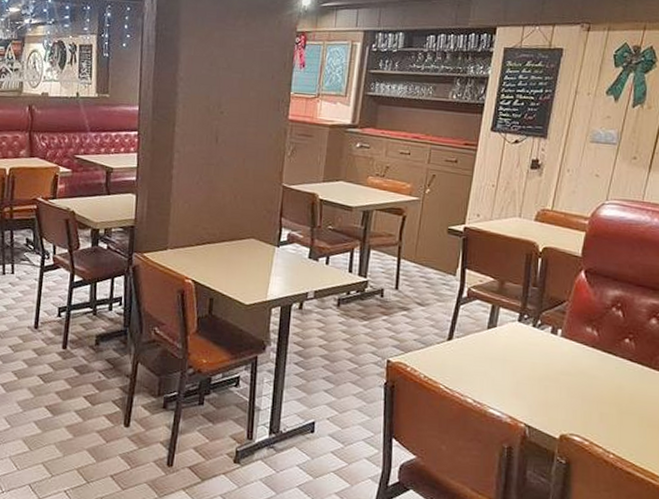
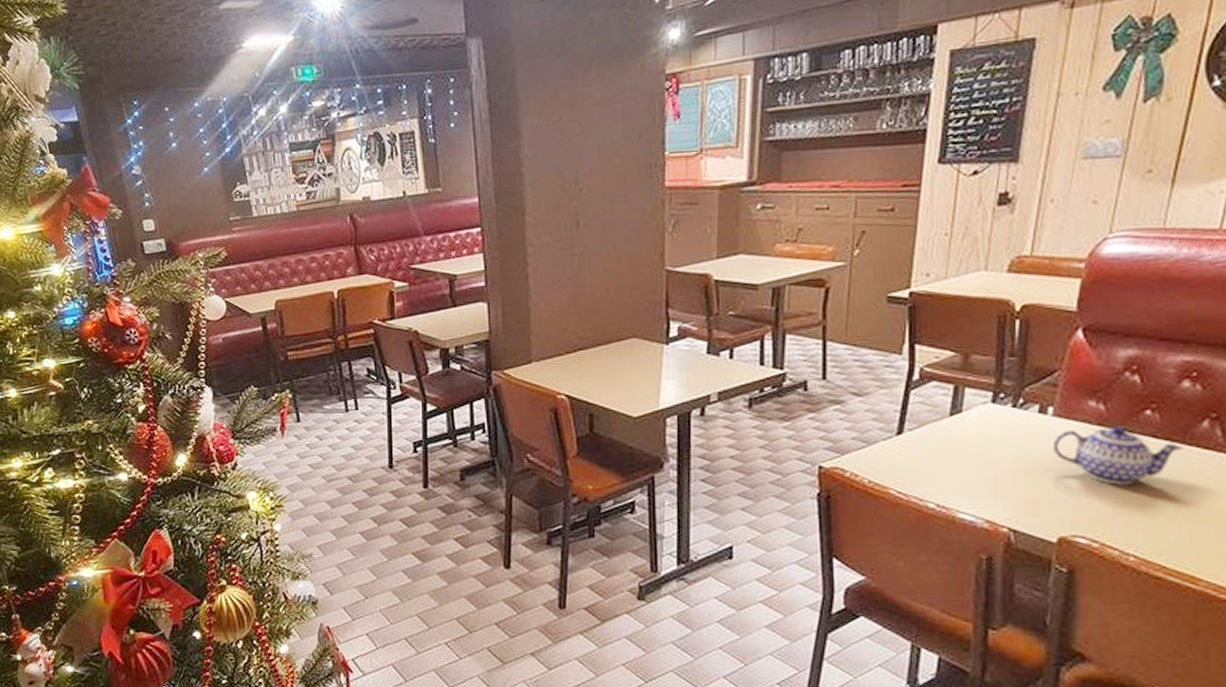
teapot: none [559,348,650,397] -> present [1052,425,1183,485]

